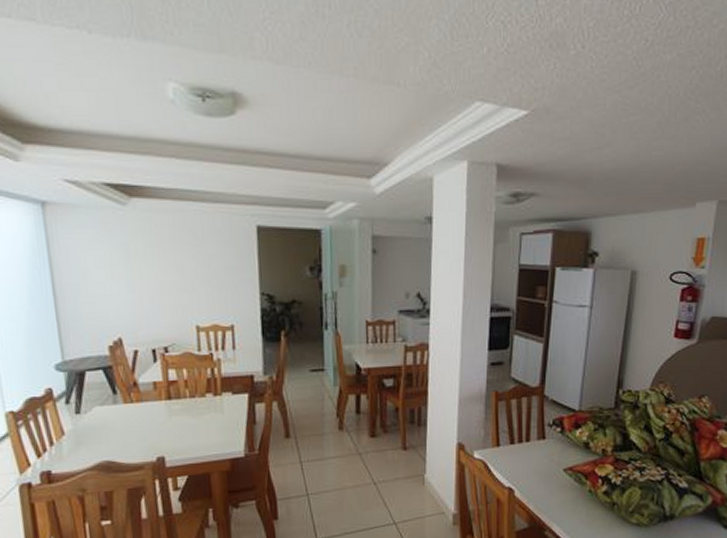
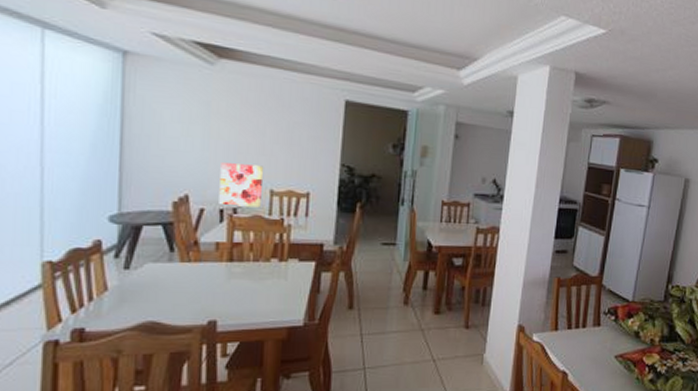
wall art: none [146,302,189,345] -> present [219,163,264,208]

